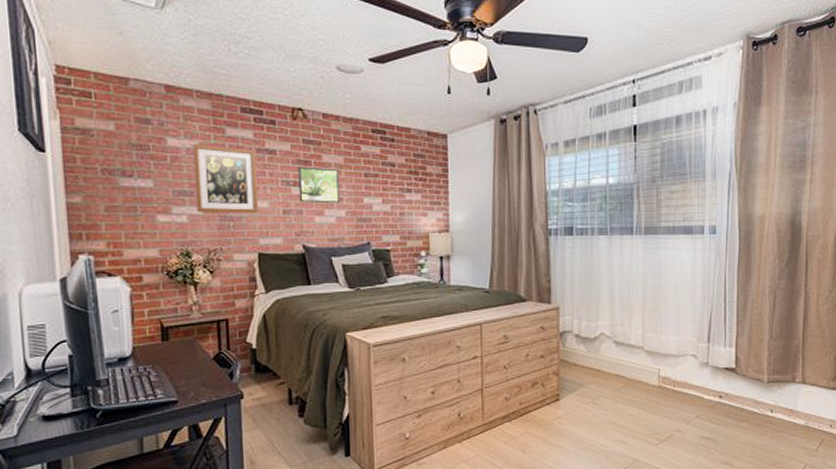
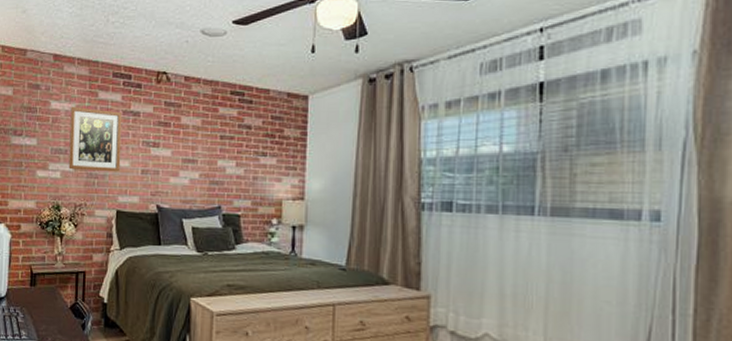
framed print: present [297,166,340,204] -> none [157,128,196,165]

